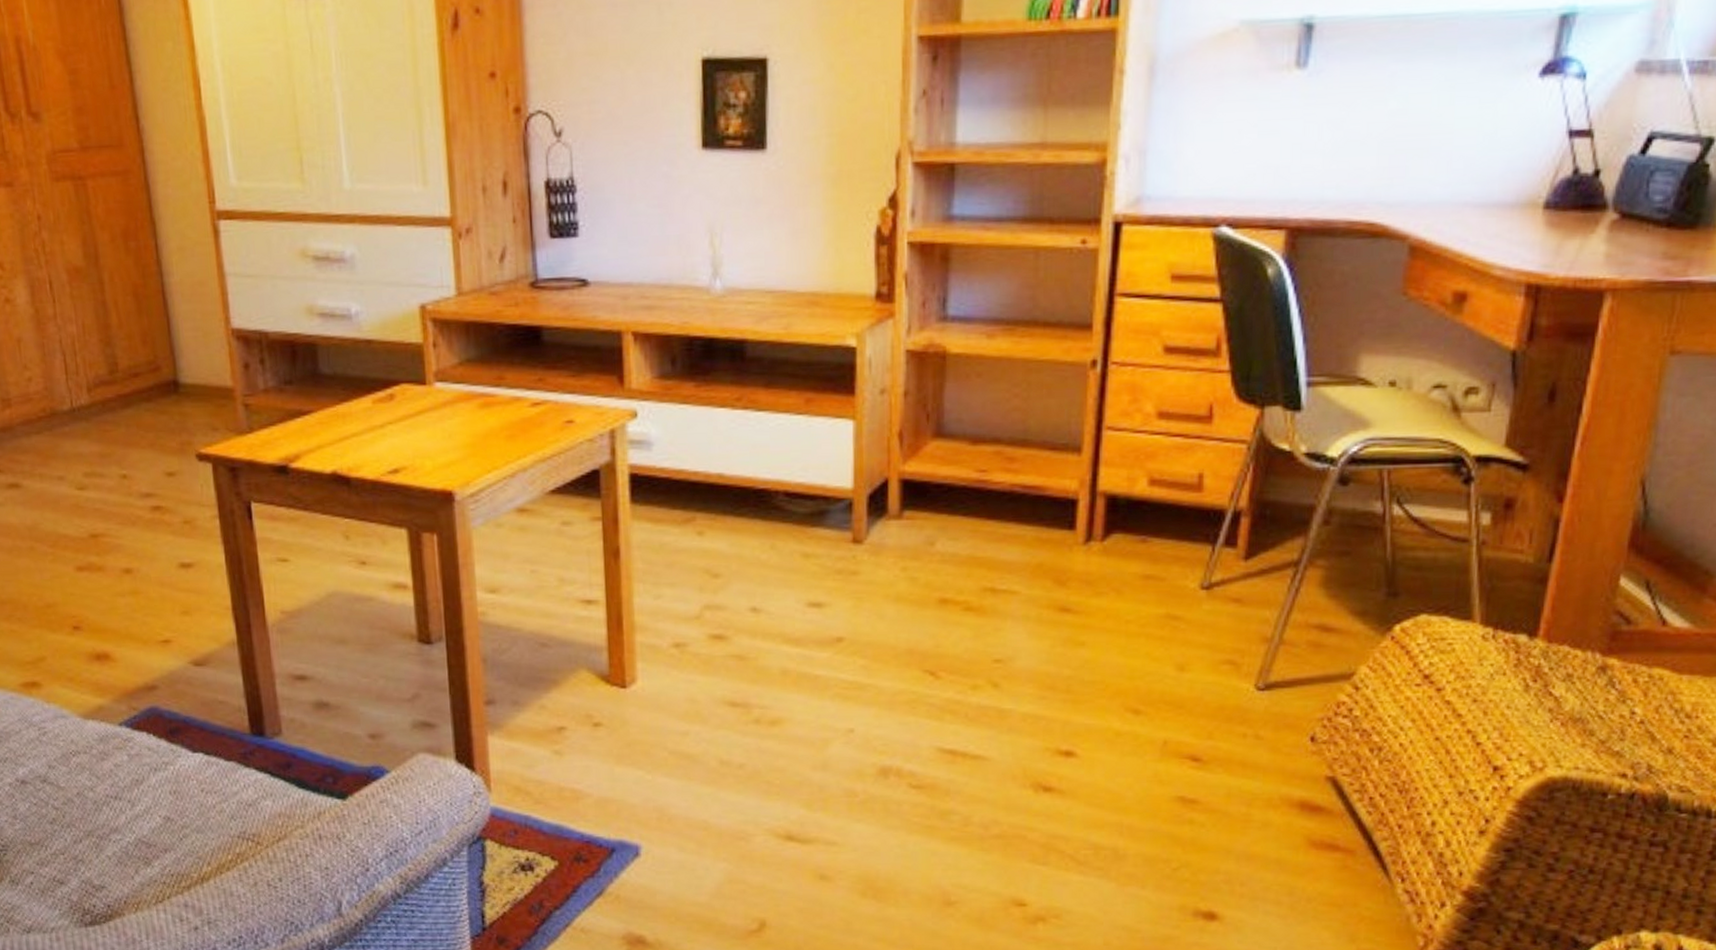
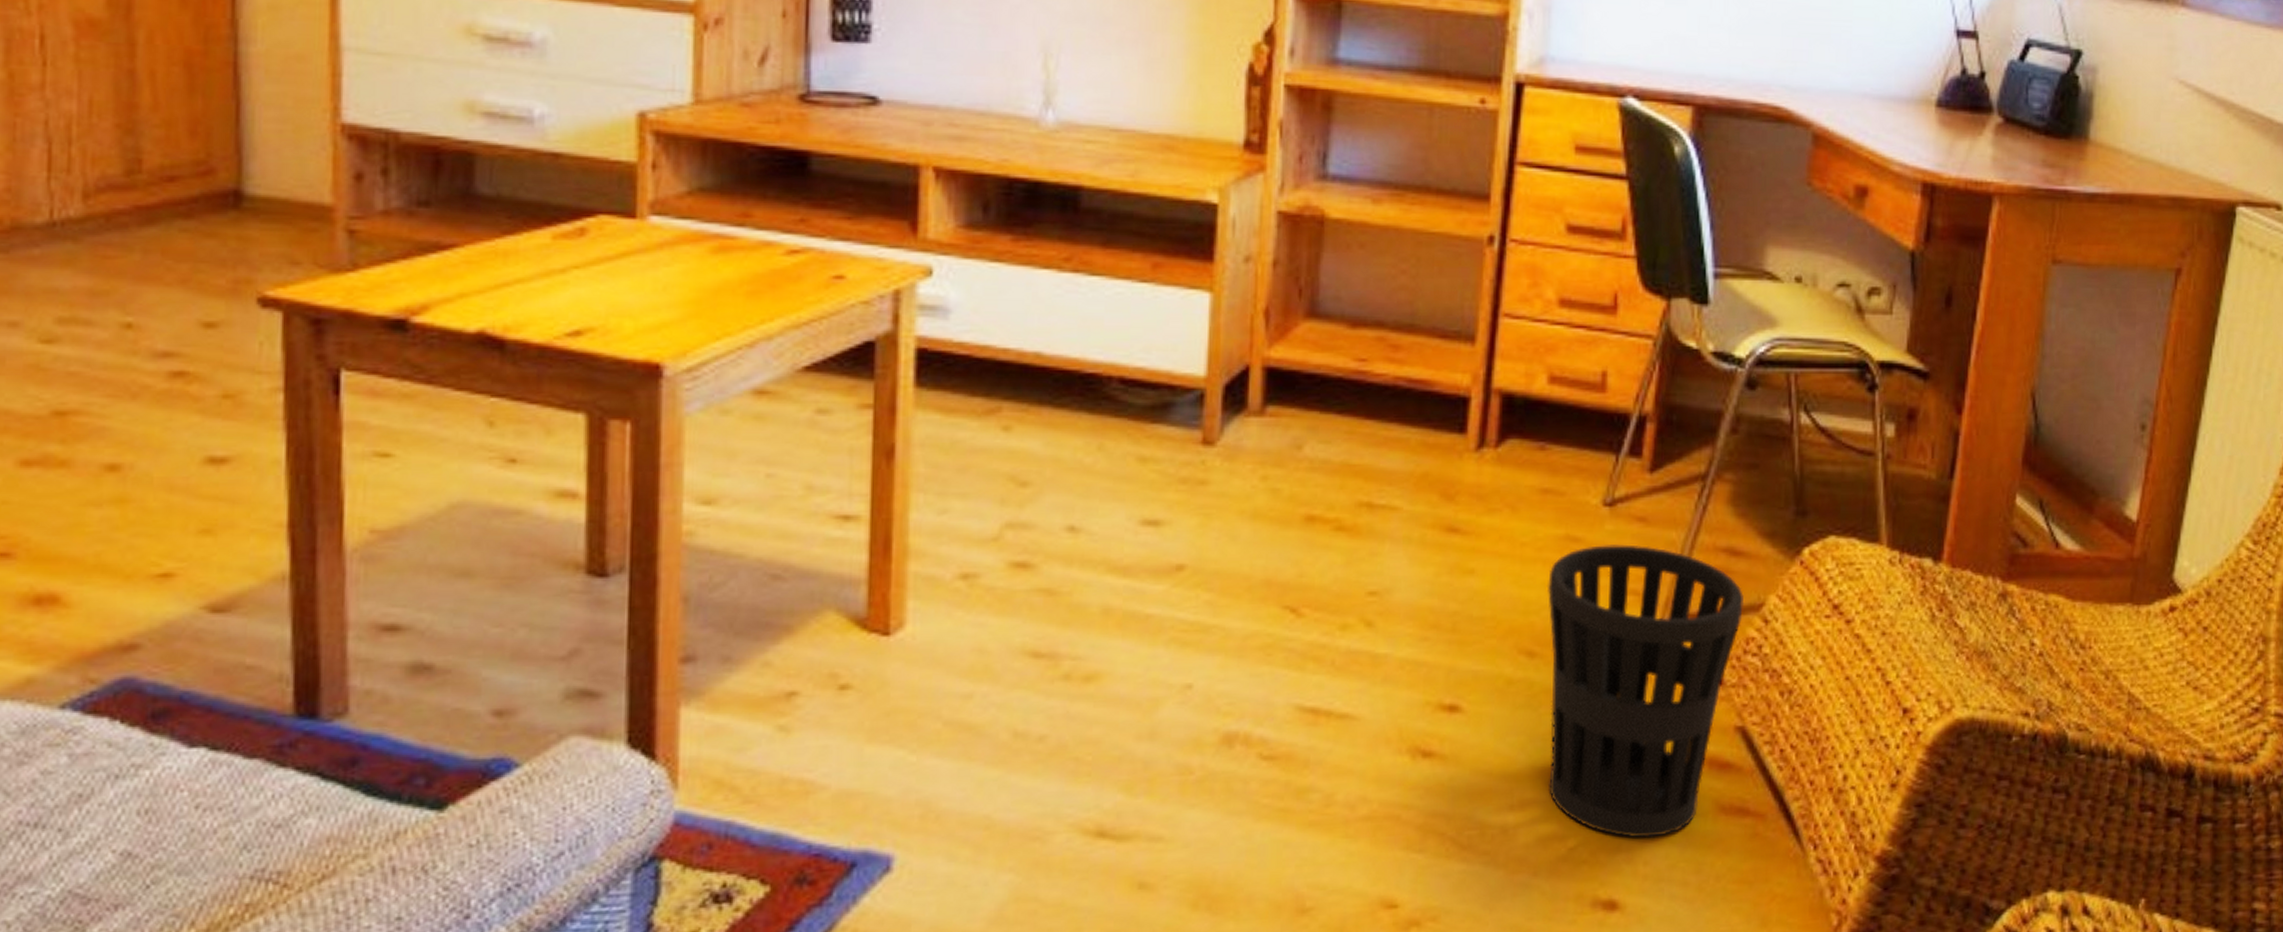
wastebasket: none [1150,622,1335,864] -> present [1546,544,1744,838]

